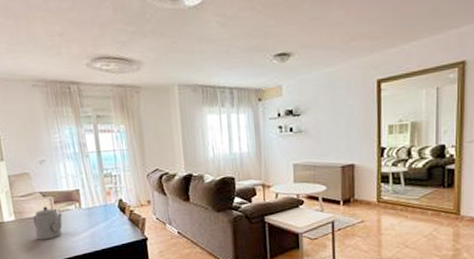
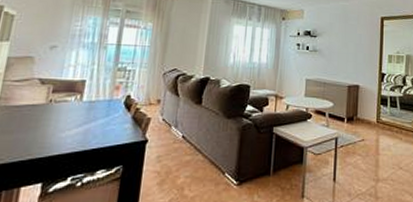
teapot: present [33,206,63,240] -> none [16,94,57,133]

